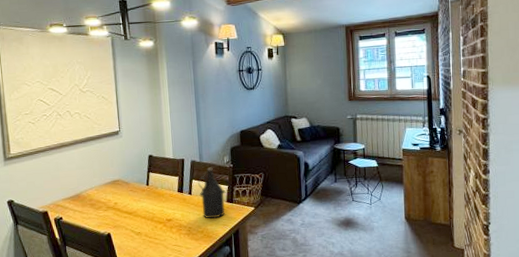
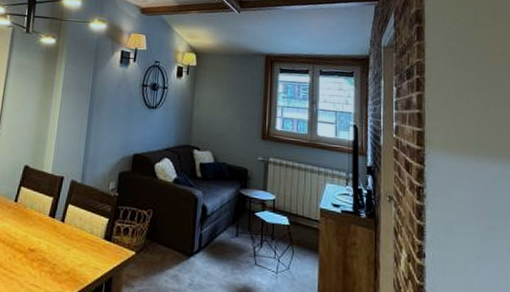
bottle: present [198,167,225,219] -> none [72,192,104,258]

